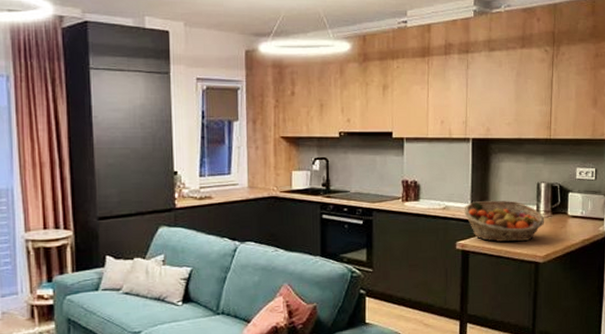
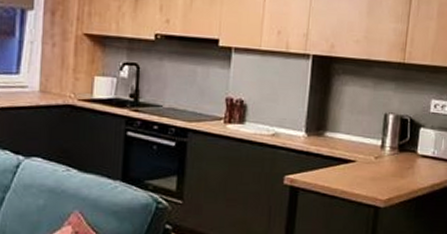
fruit basket: present [464,200,545,242] -> none [296,129,390,181]

